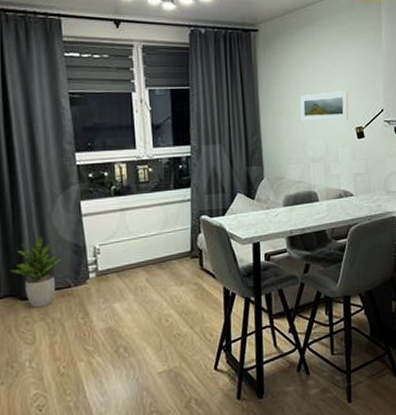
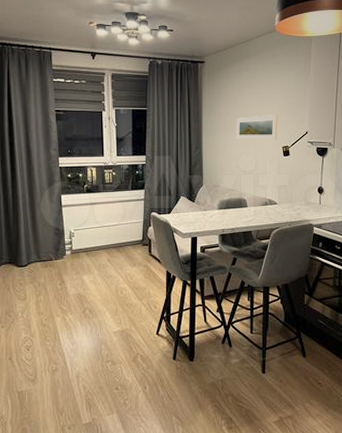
potted plant: present [11,236,62,308] -> none [10,220,46,273]

